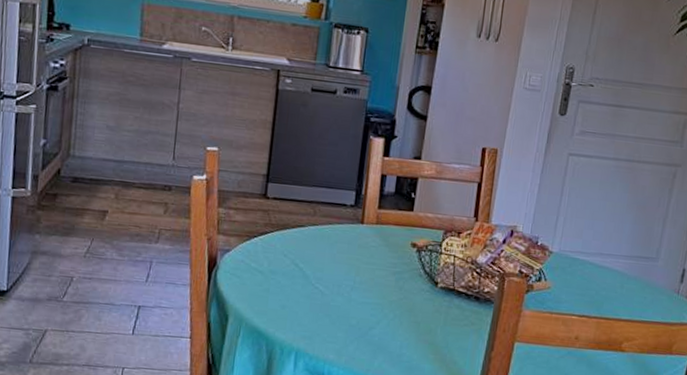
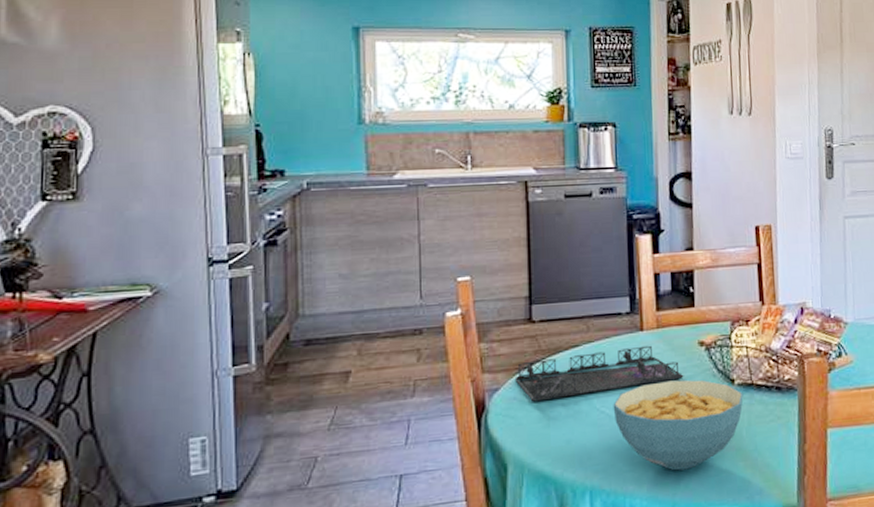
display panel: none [244,231,394,273] -> present [514,345,684,402]
cereal bowl: none [326,271,444,352] -> present [613,379,744,471]

